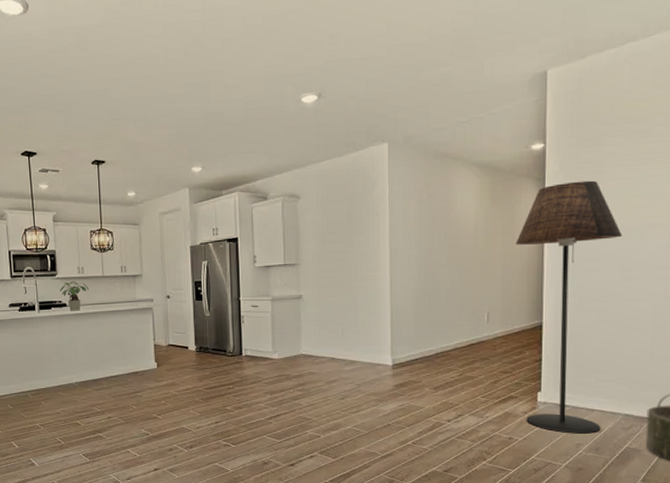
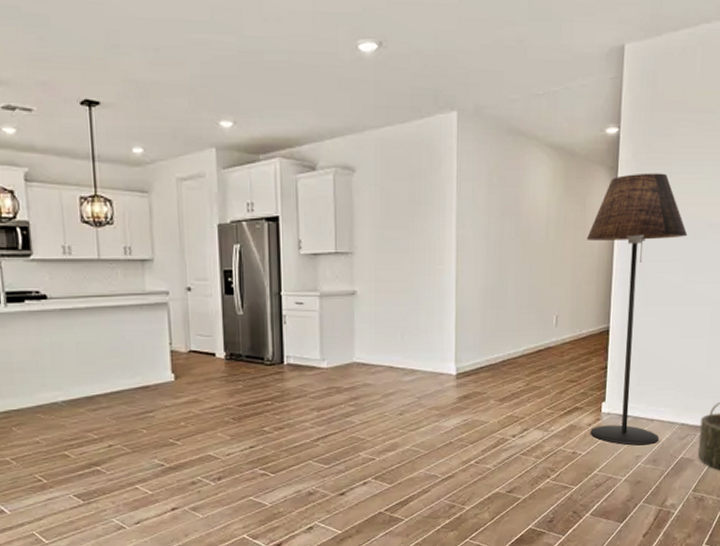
potted plant: present [59,281,89,311] -> none [36,265,80,305]

